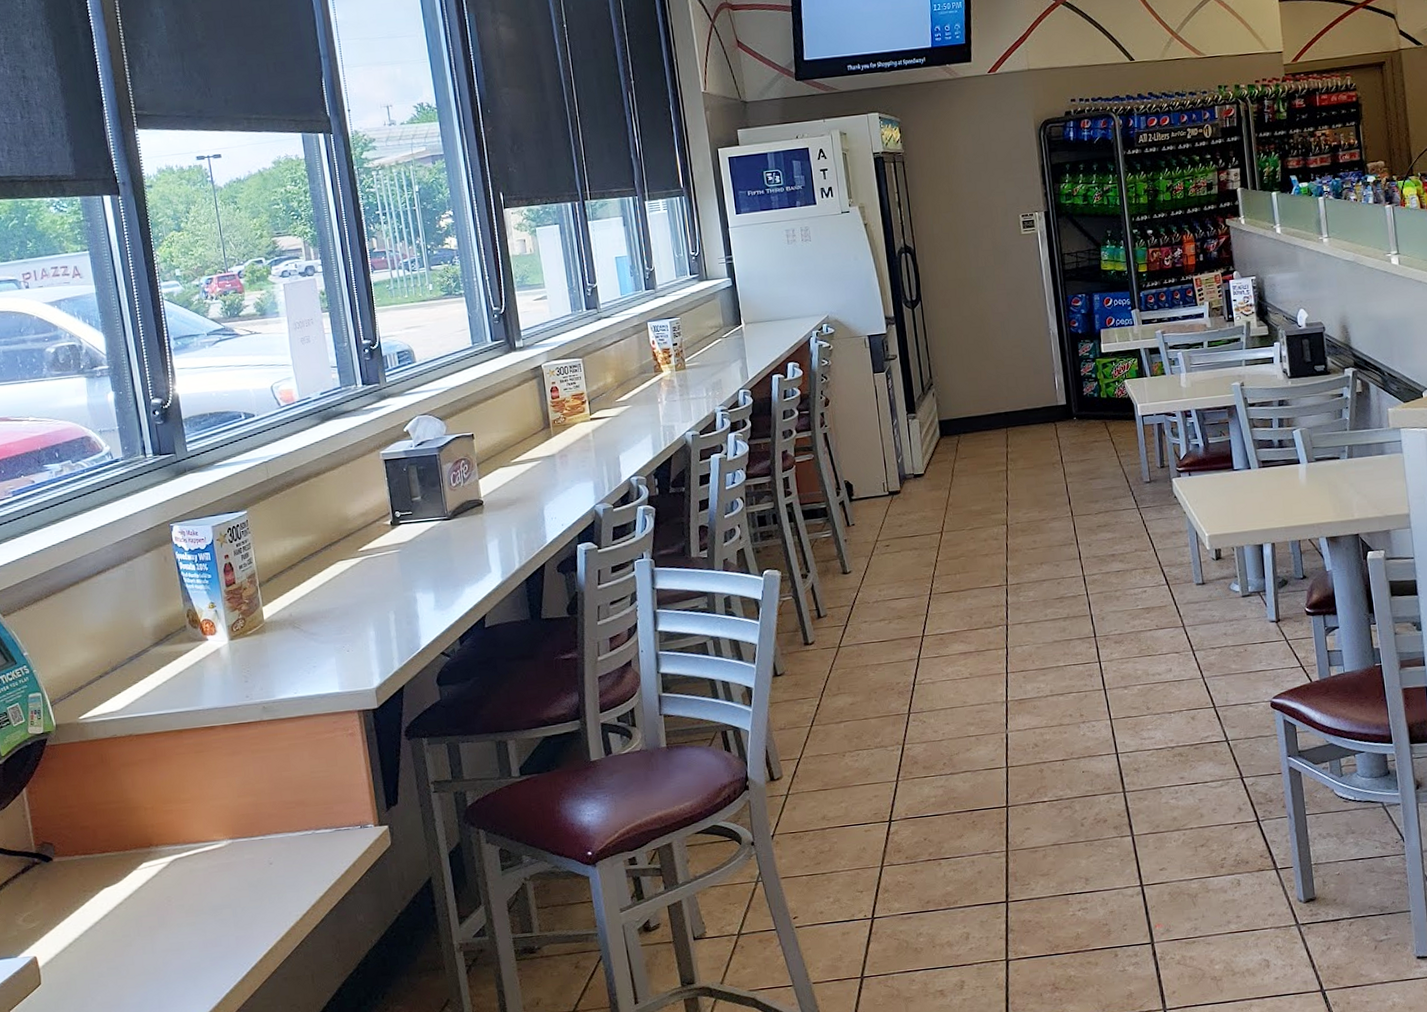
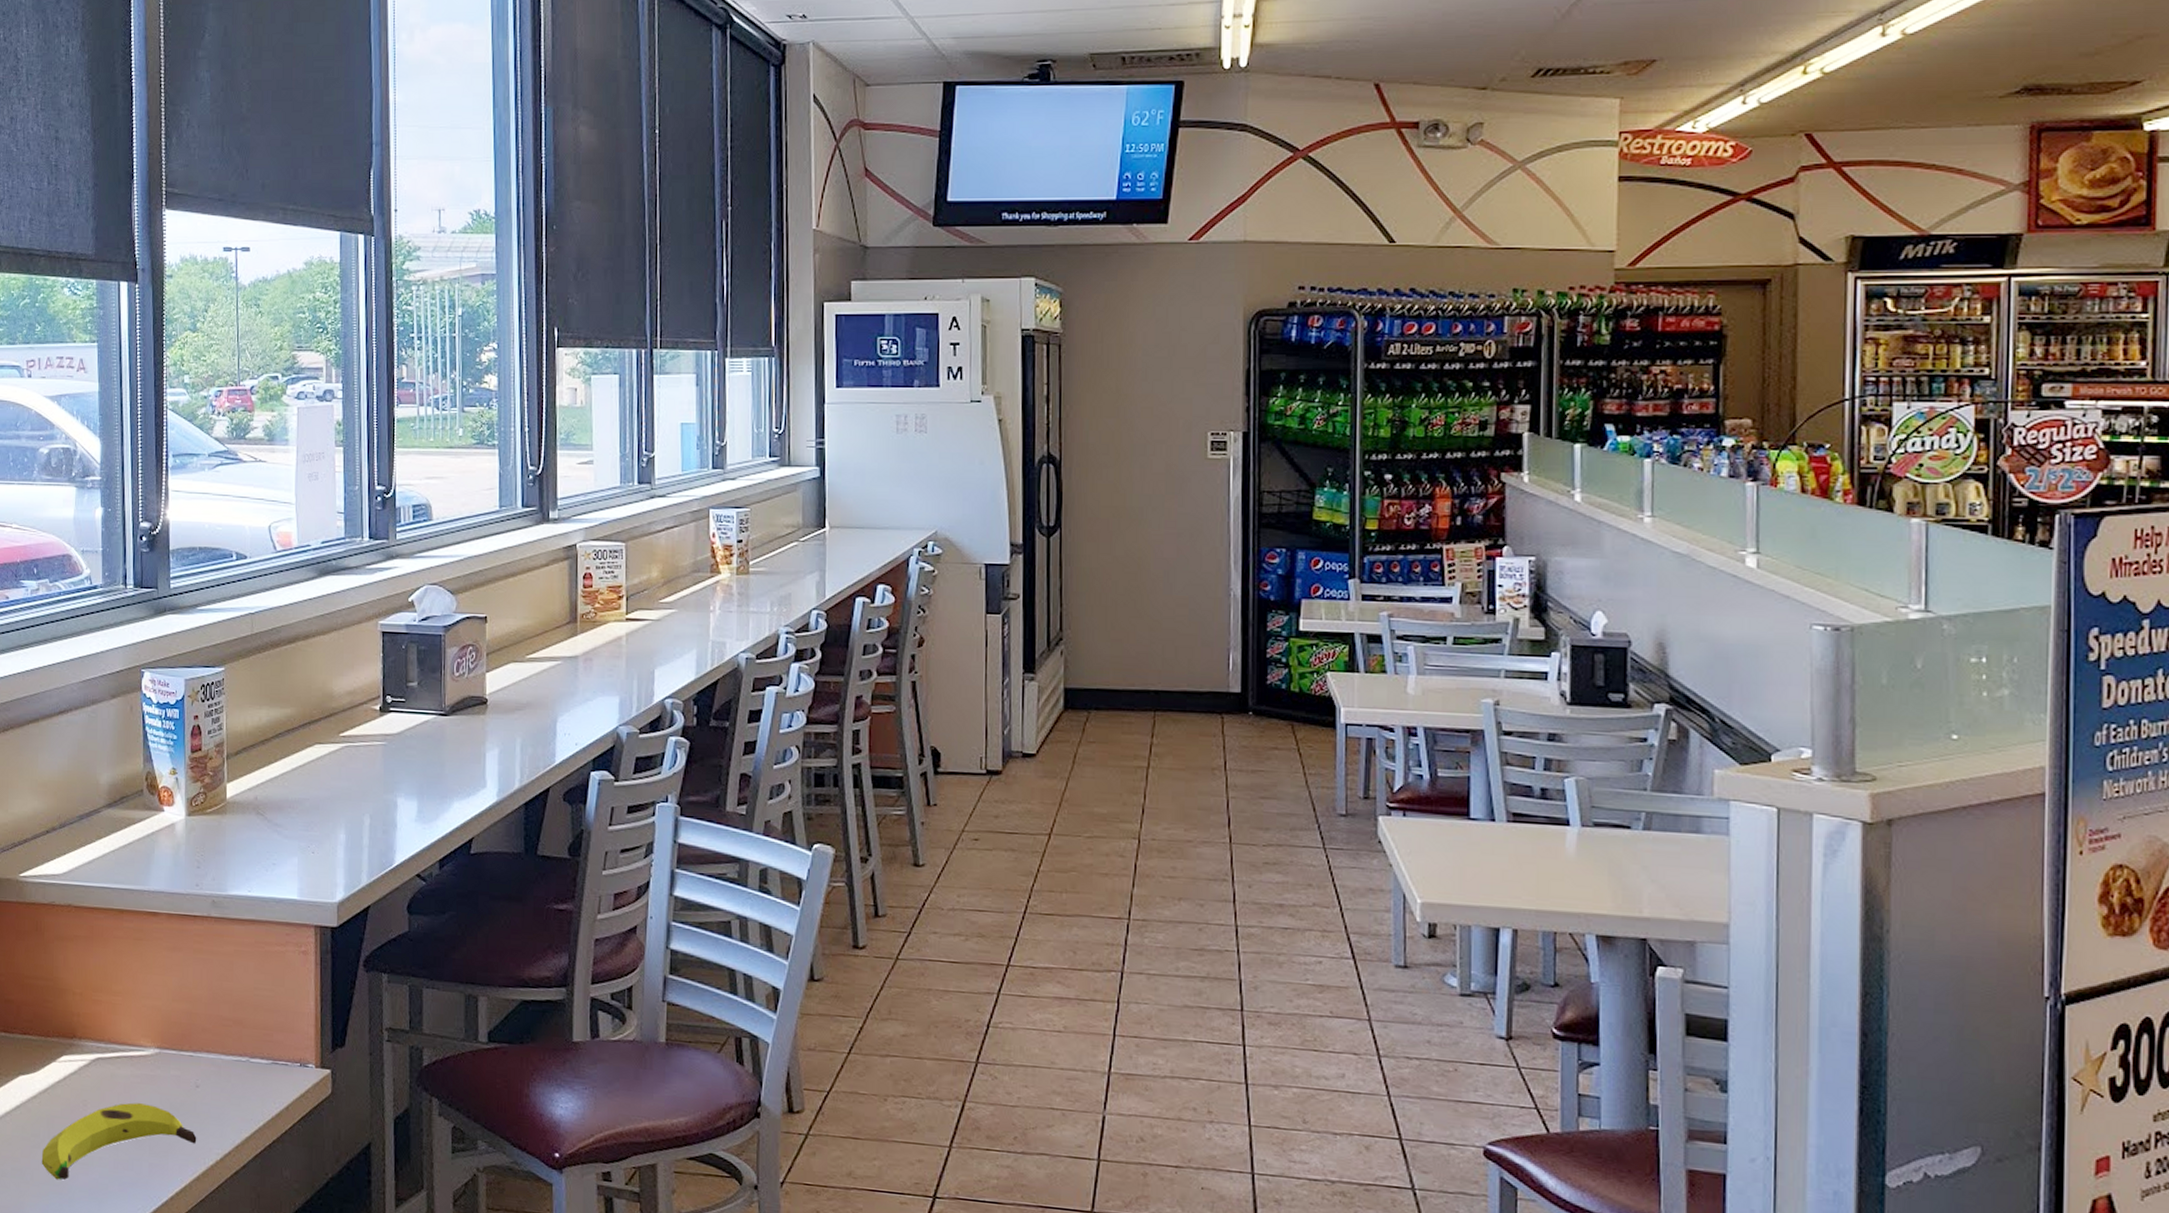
banana: none [134,887,277,969] -> present [41,1102,197,1180]

